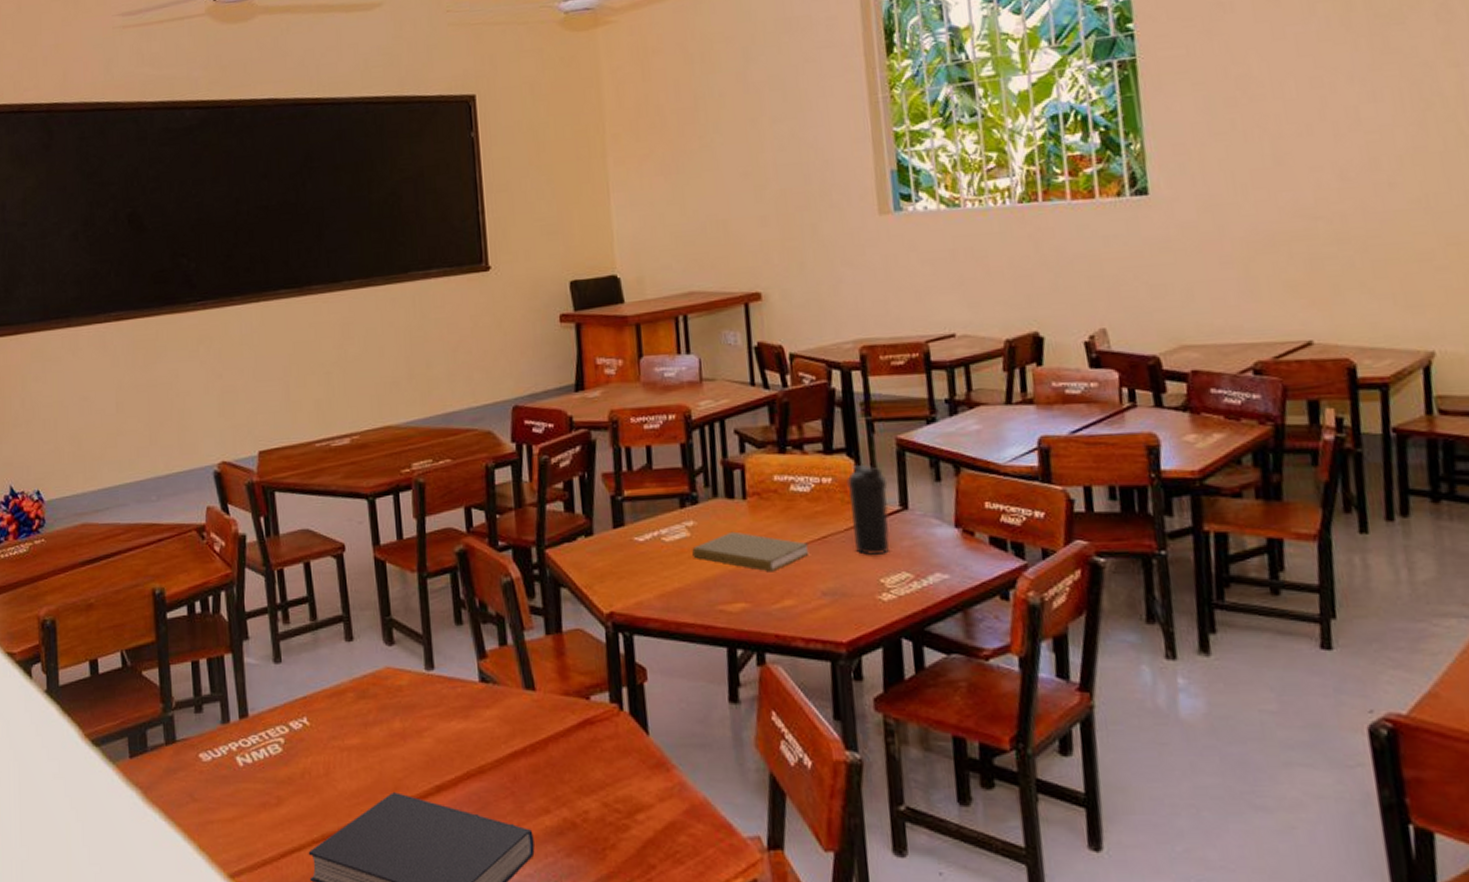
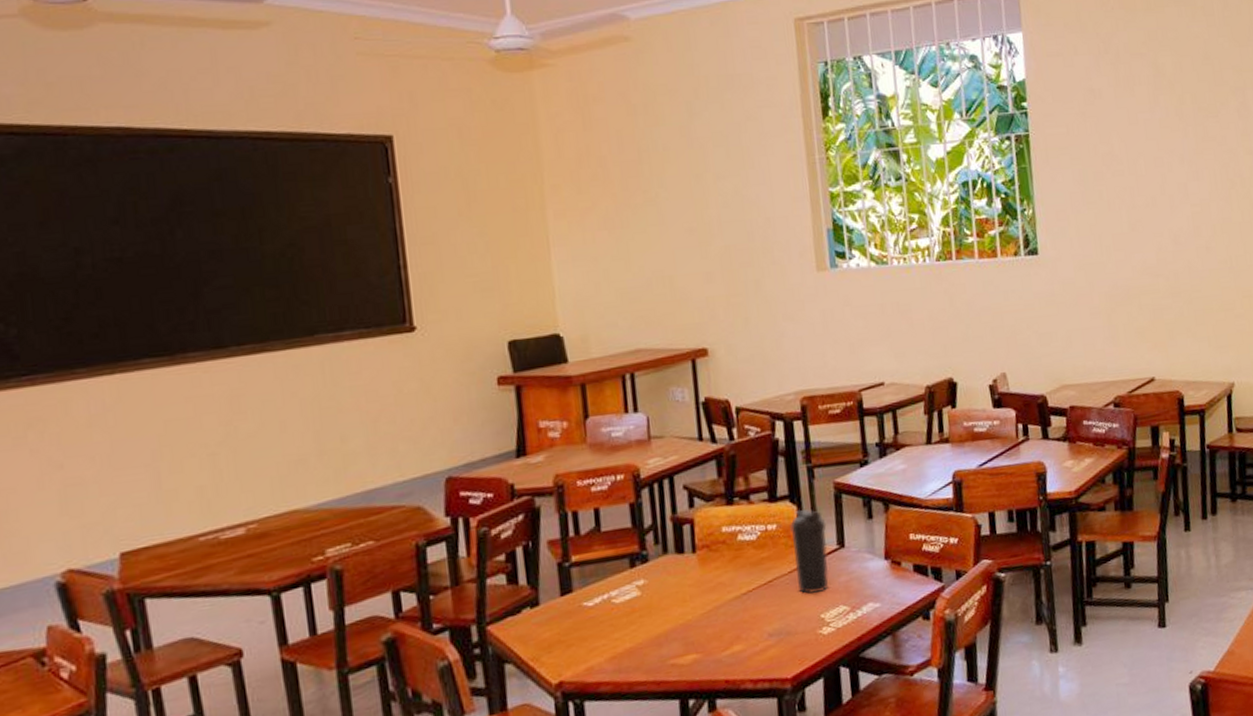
book: present [692,531,809,572] -> none [643,585,757,621]

